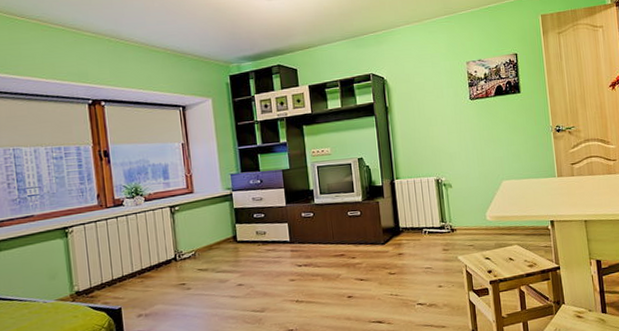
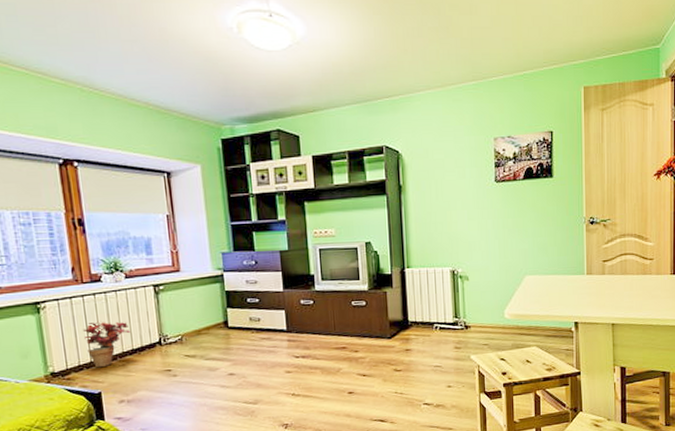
potted plant: none [105,241,149,285] -> present [82,321,130,368]

